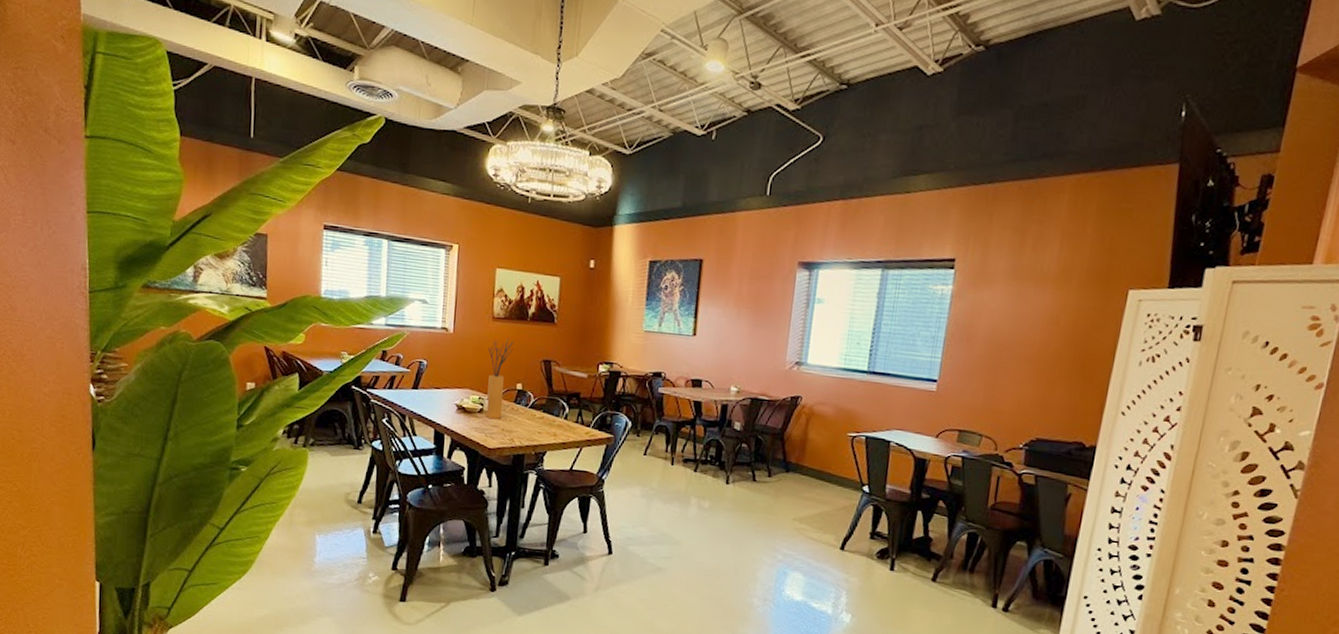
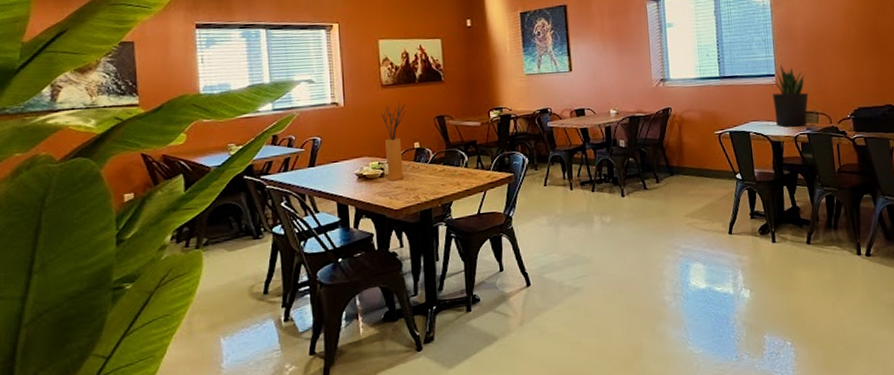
planter: none [924,369,978,448] -> present [773,64,808,128]

